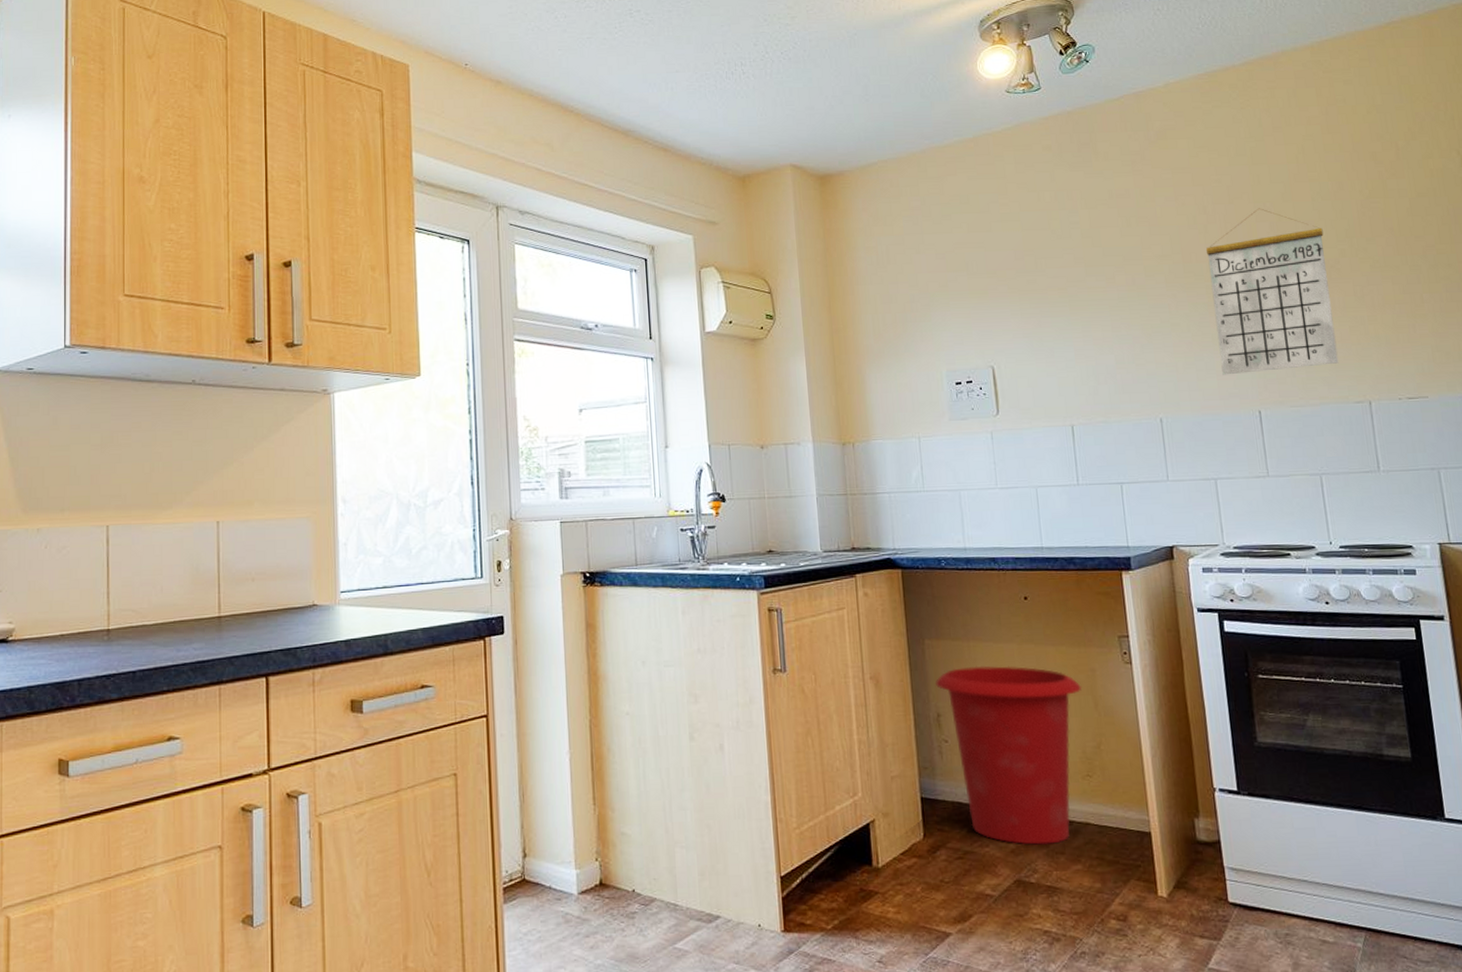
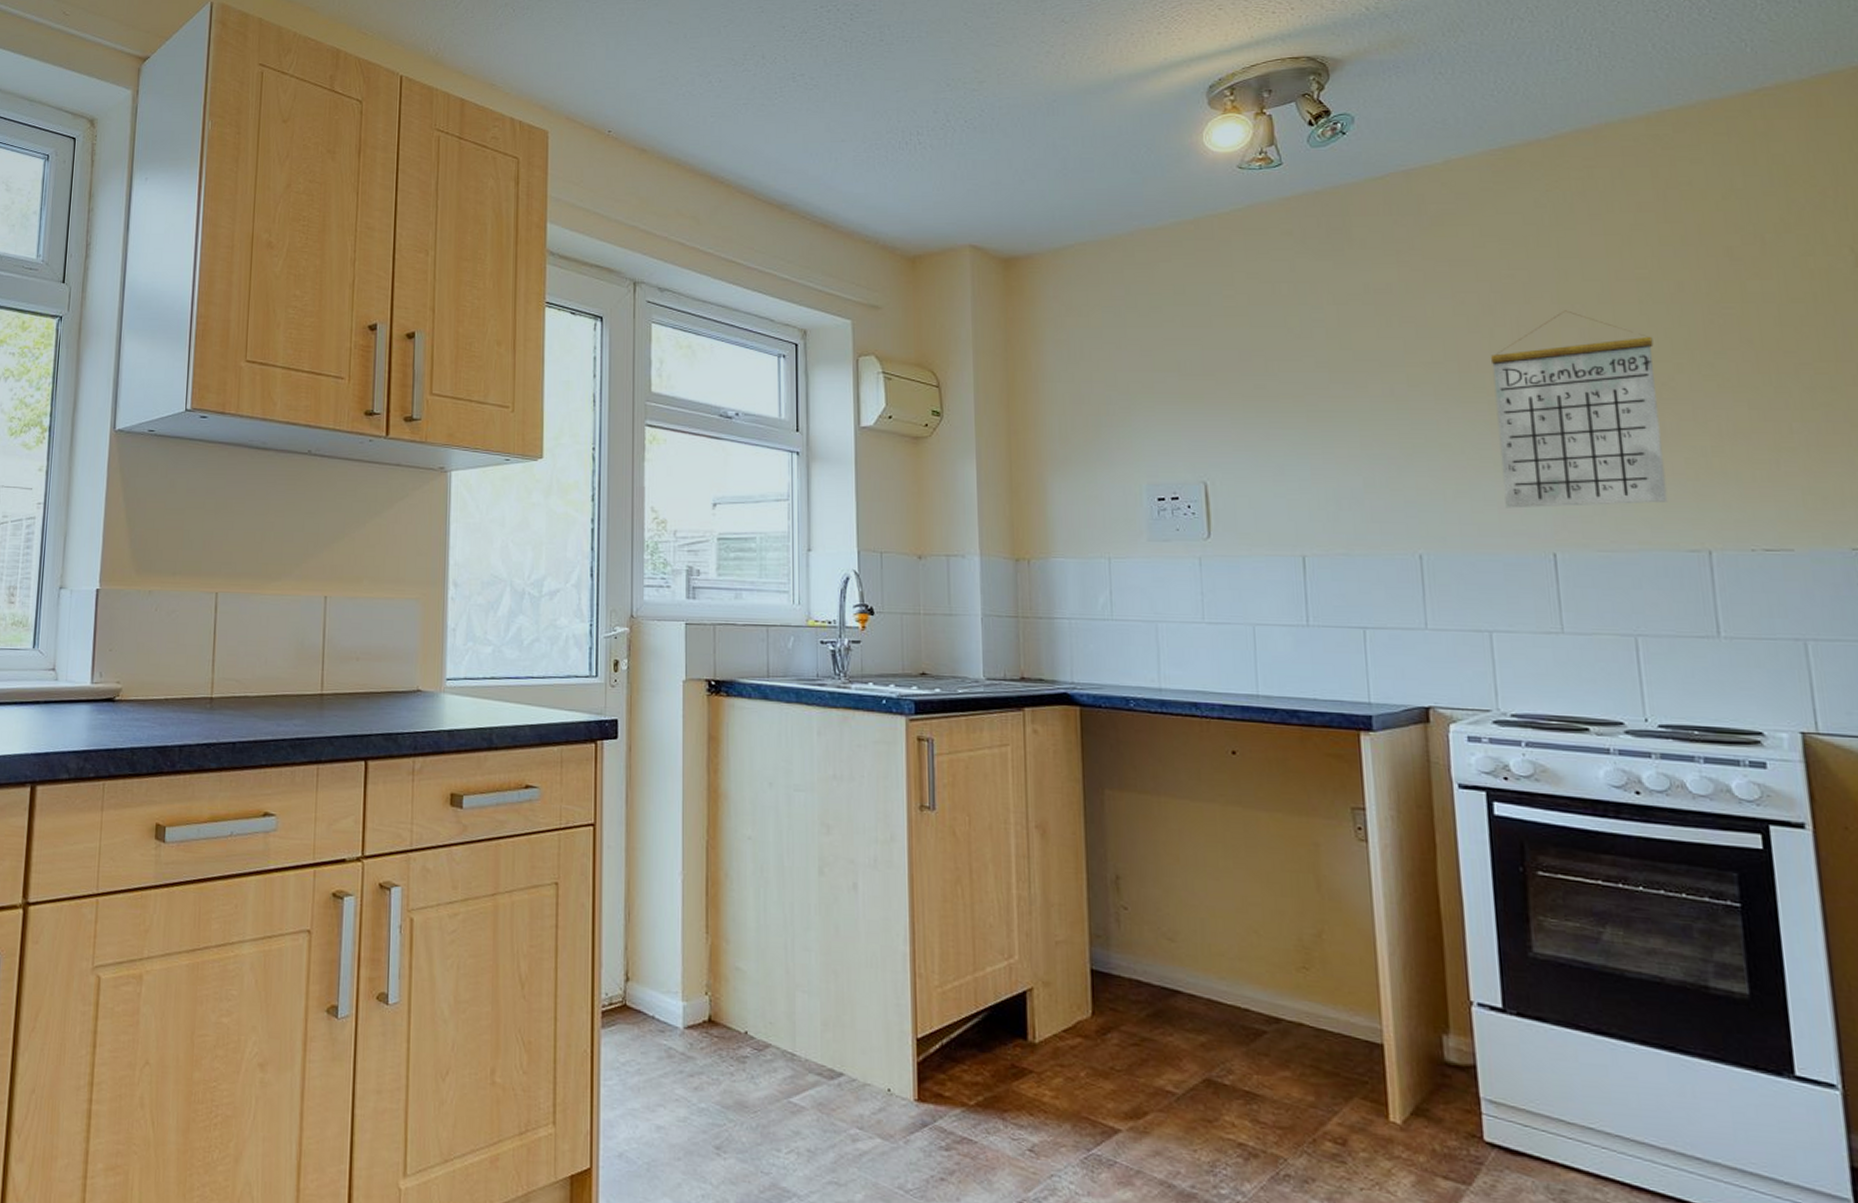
waste bin: present [936,665,1083,845] -> none [1116,825,1302,1043]

